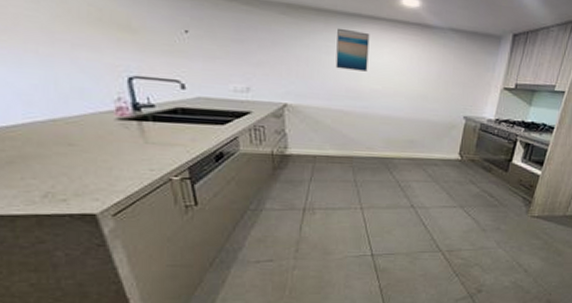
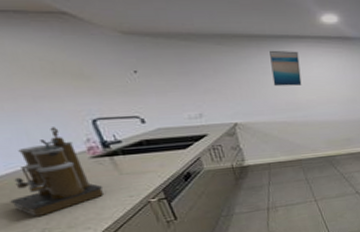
coffee maker: none [19,79,124,177] -> present [10,127,105,217]

